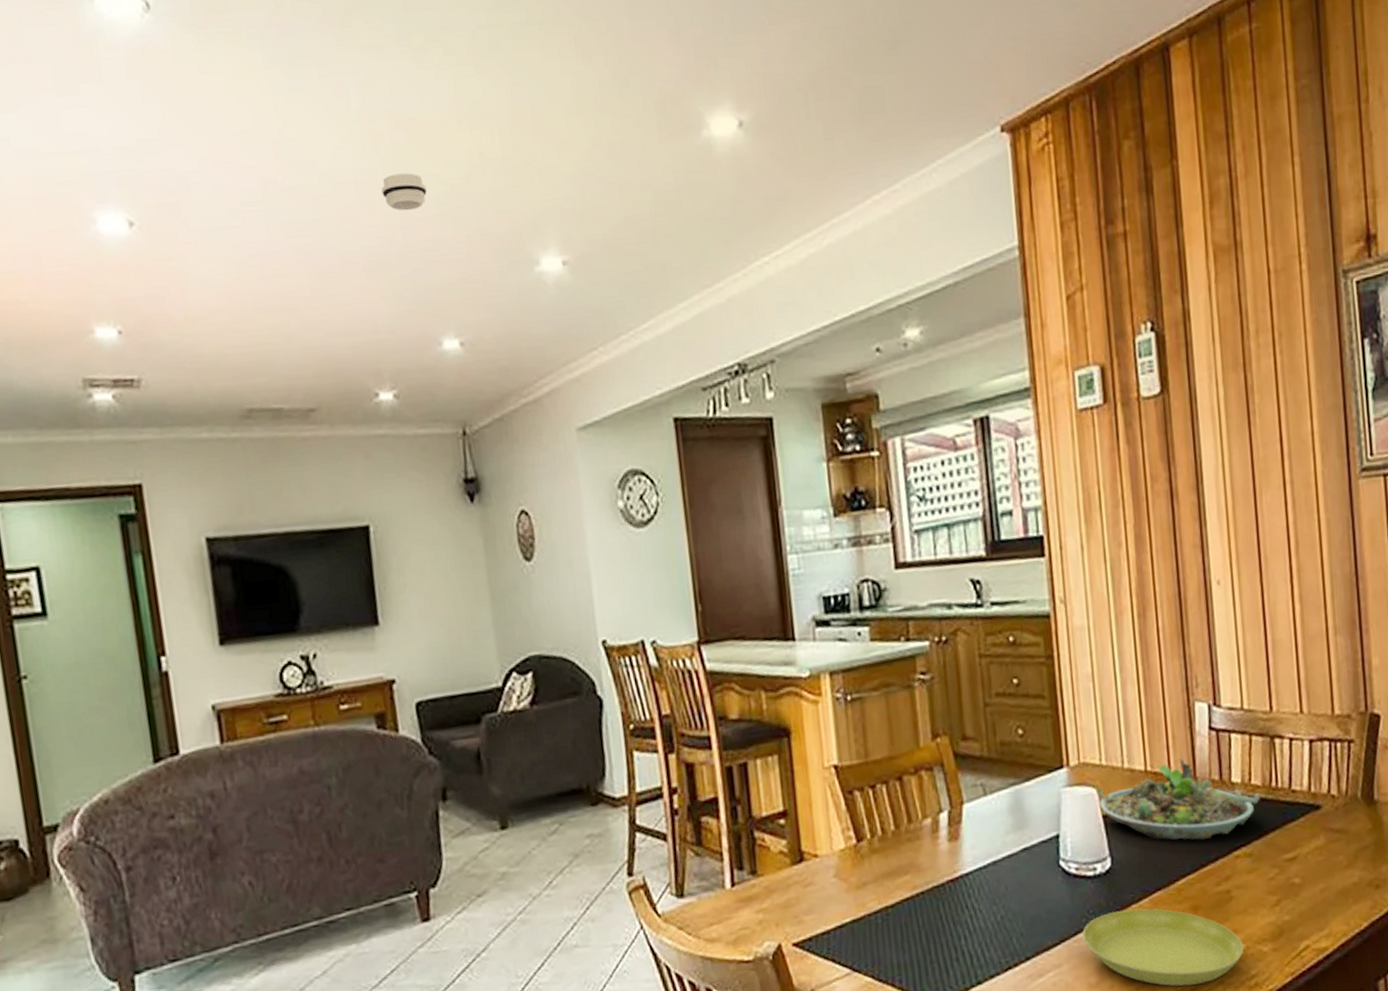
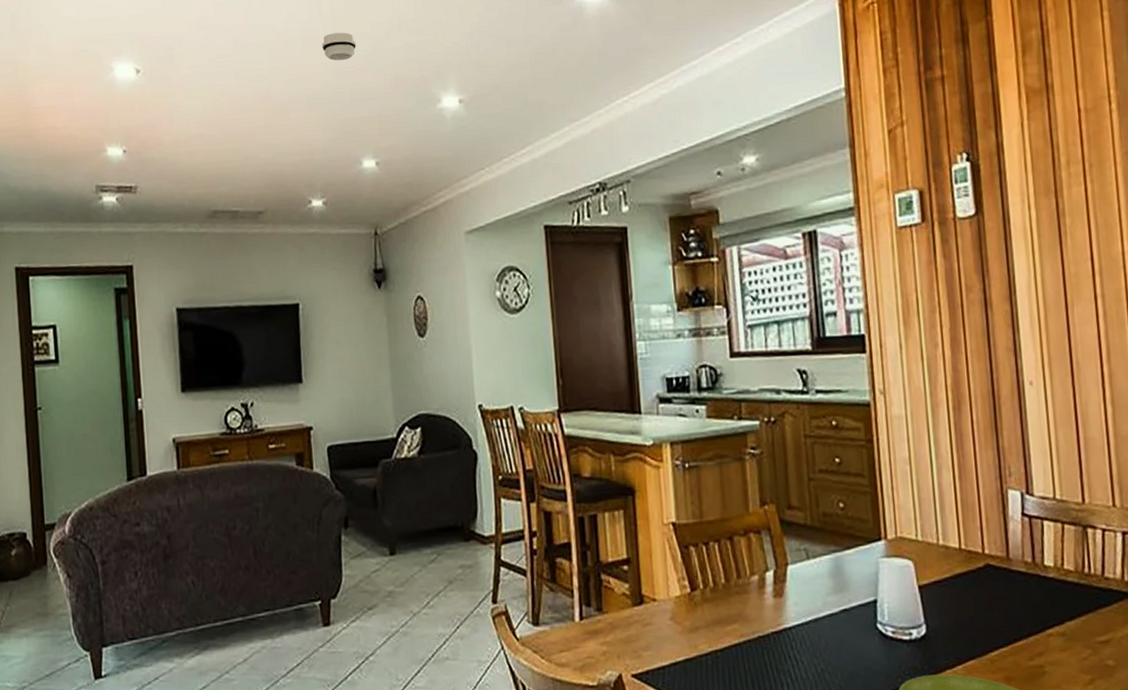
succulent planter: present [1096,757,1261,841] -> none [913,539,1073,616]

